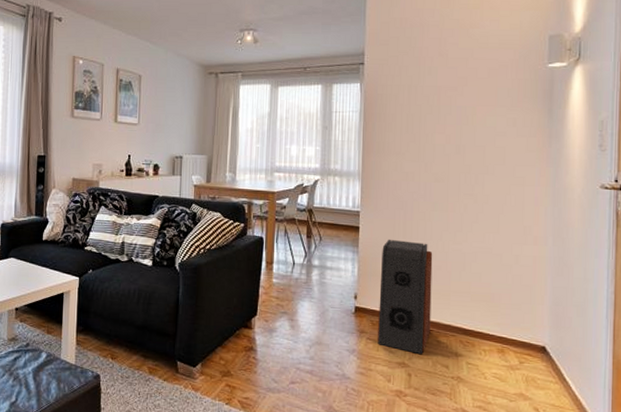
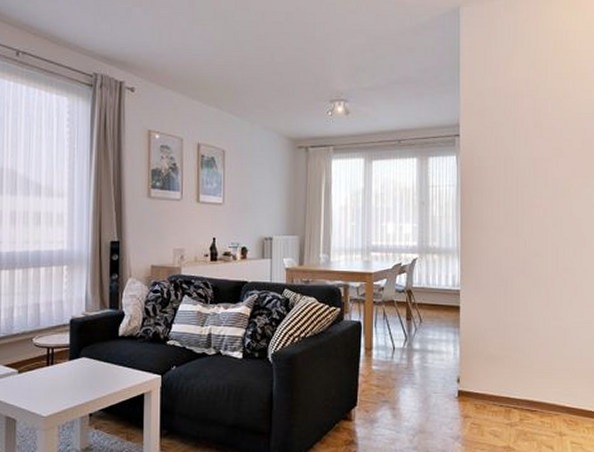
speaker: present [376,239,433,355] -> none [481,317,534,437]

